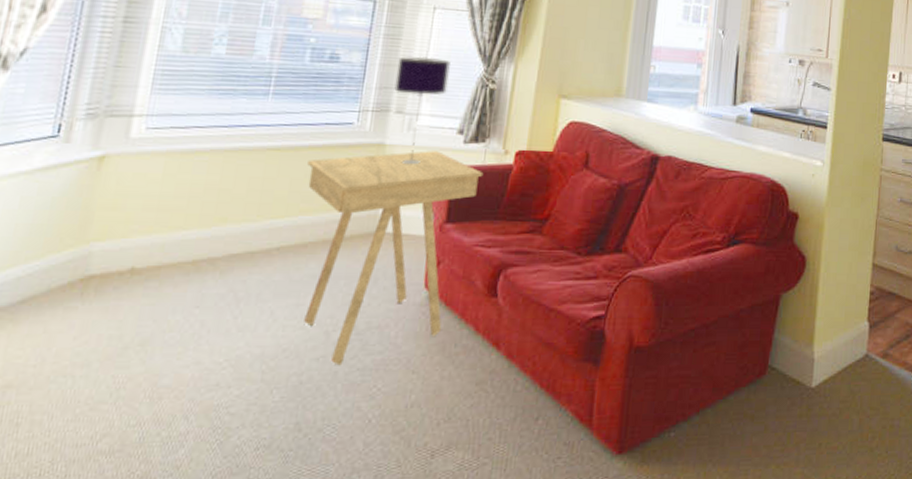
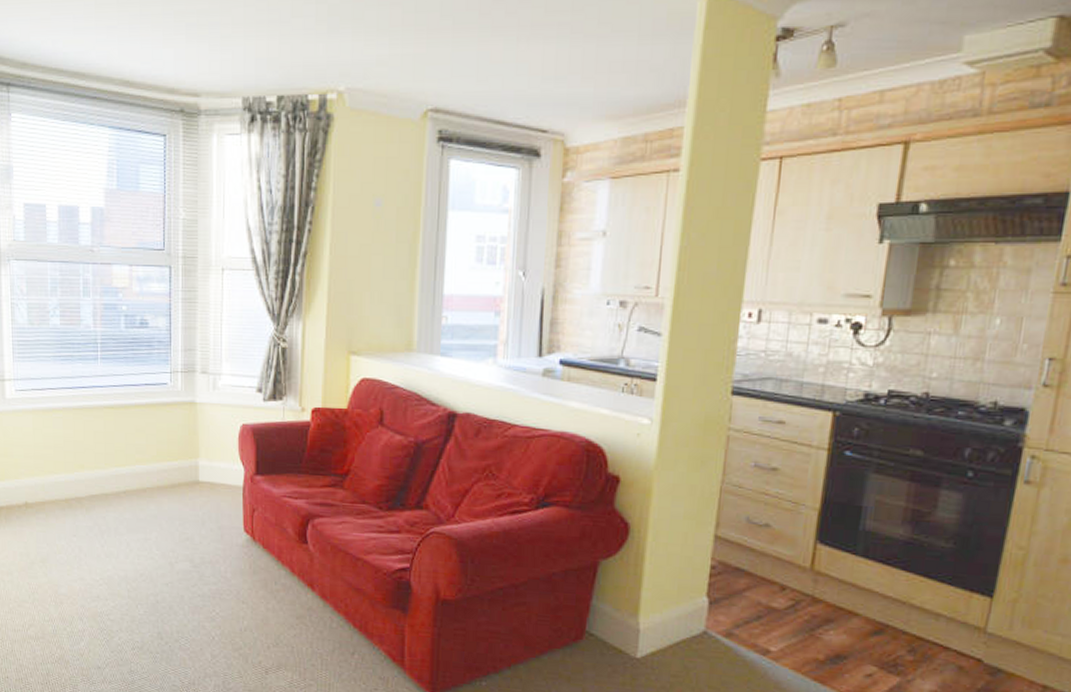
side table: present [304,151,484,366] -> none [136,408,284,591]
table lamp: present [394,56,450,165] -> none [197,318,243,422]

